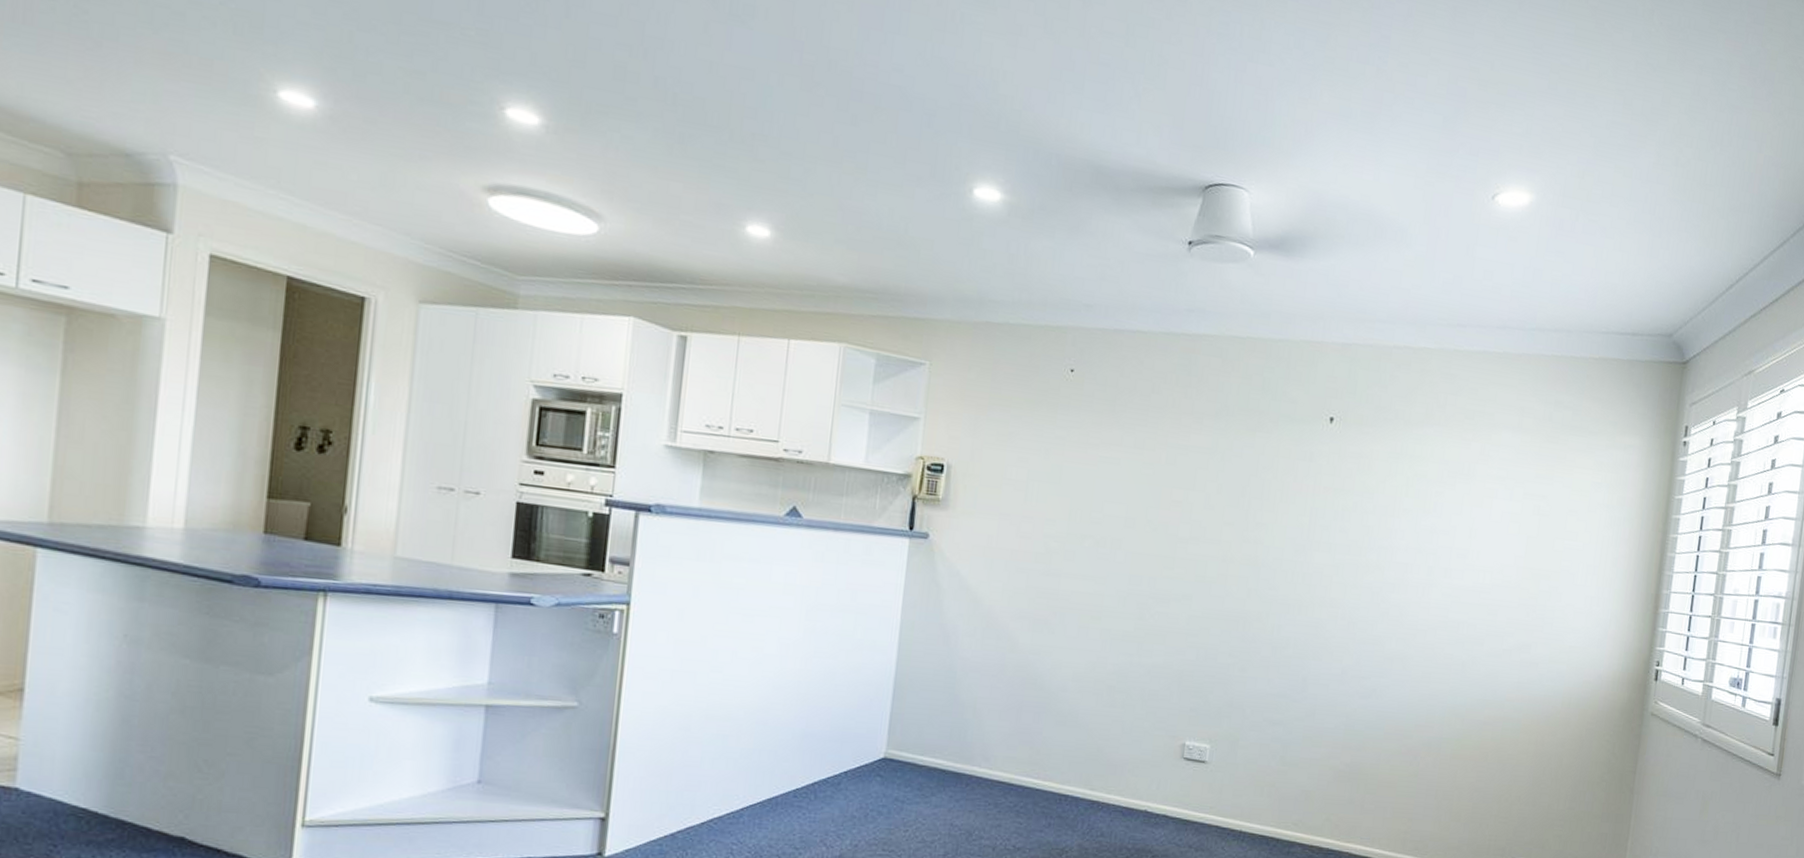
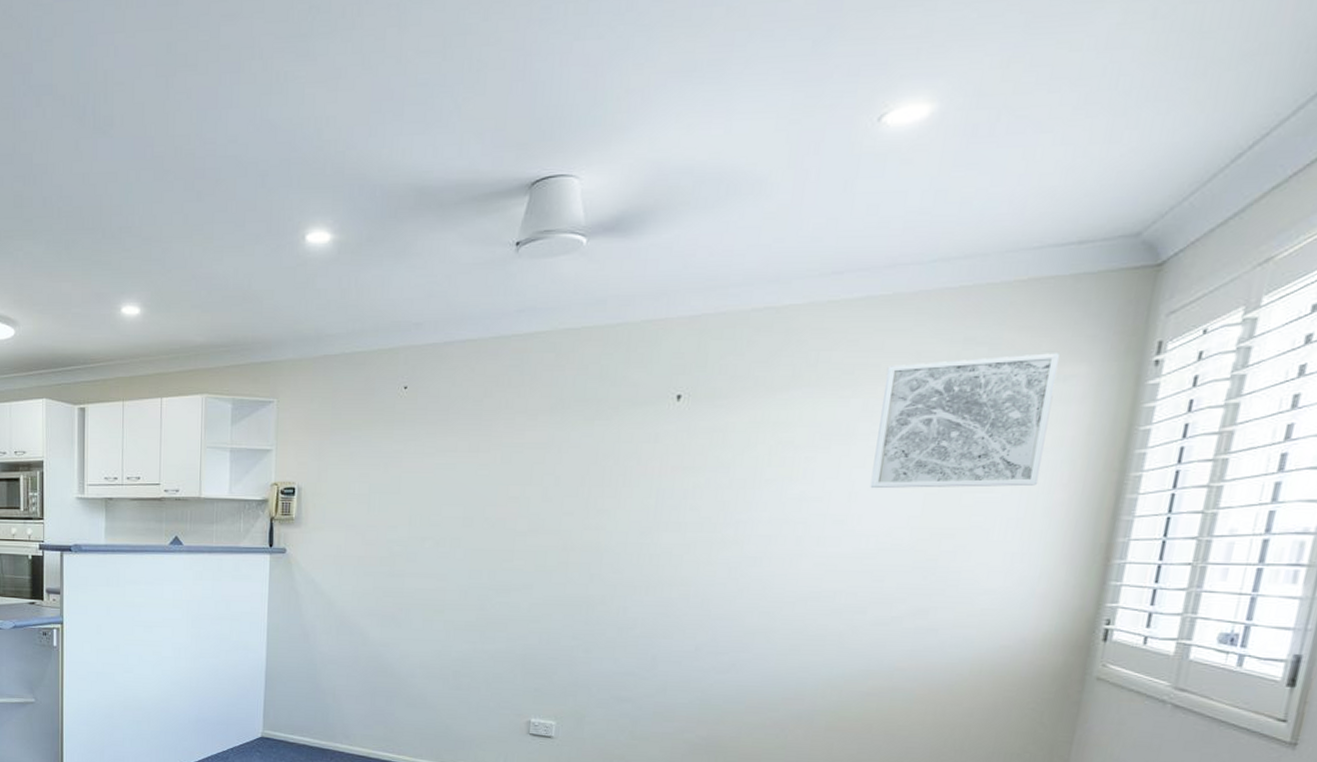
wall art: none [1486,416,1622,538] -> present [870,353,1061,489]

